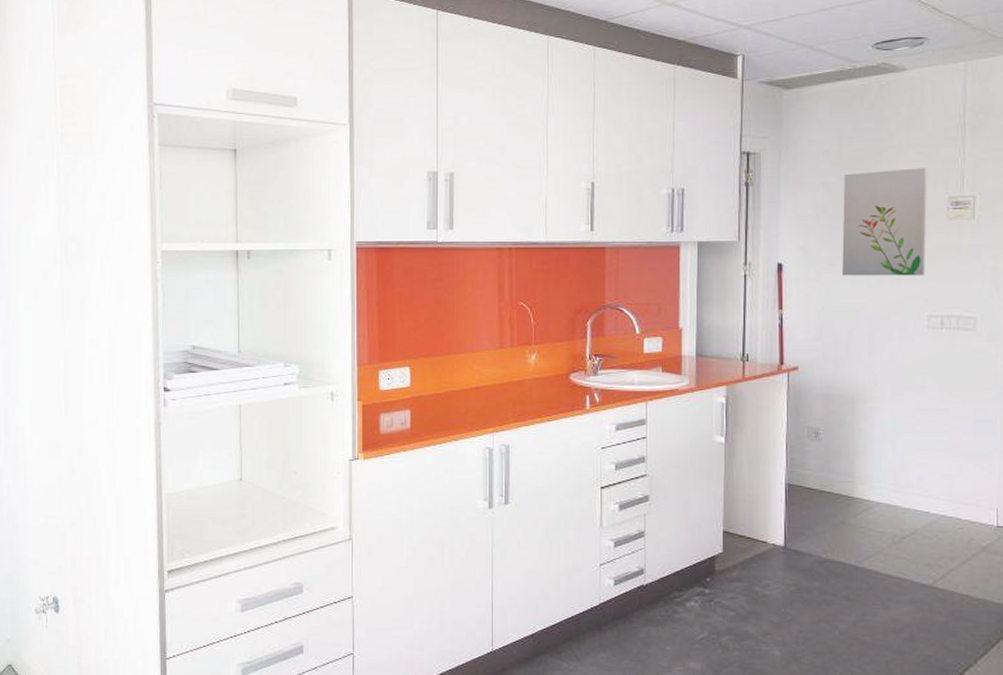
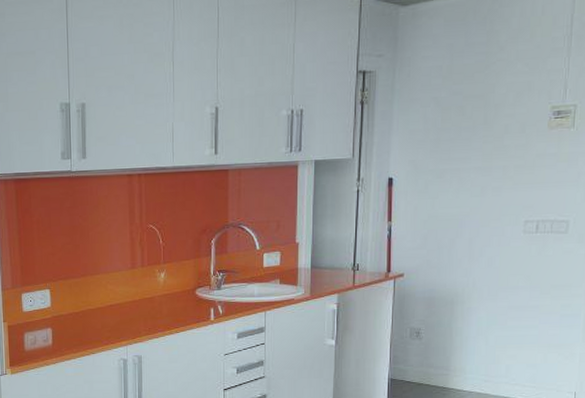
wall art: present [842,168,928,276] -> none [448,79,533,187]

